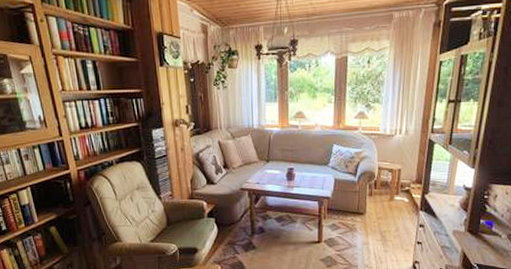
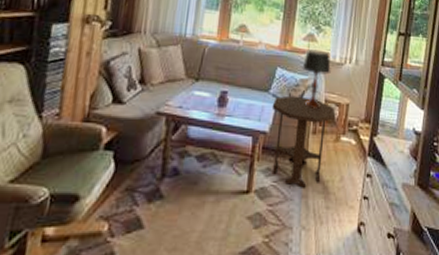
side table: none [332,166,389,238] -> present [272,95,336,188]
table lamp: none [355,125,382,176] -> present [302,49,331,109]

